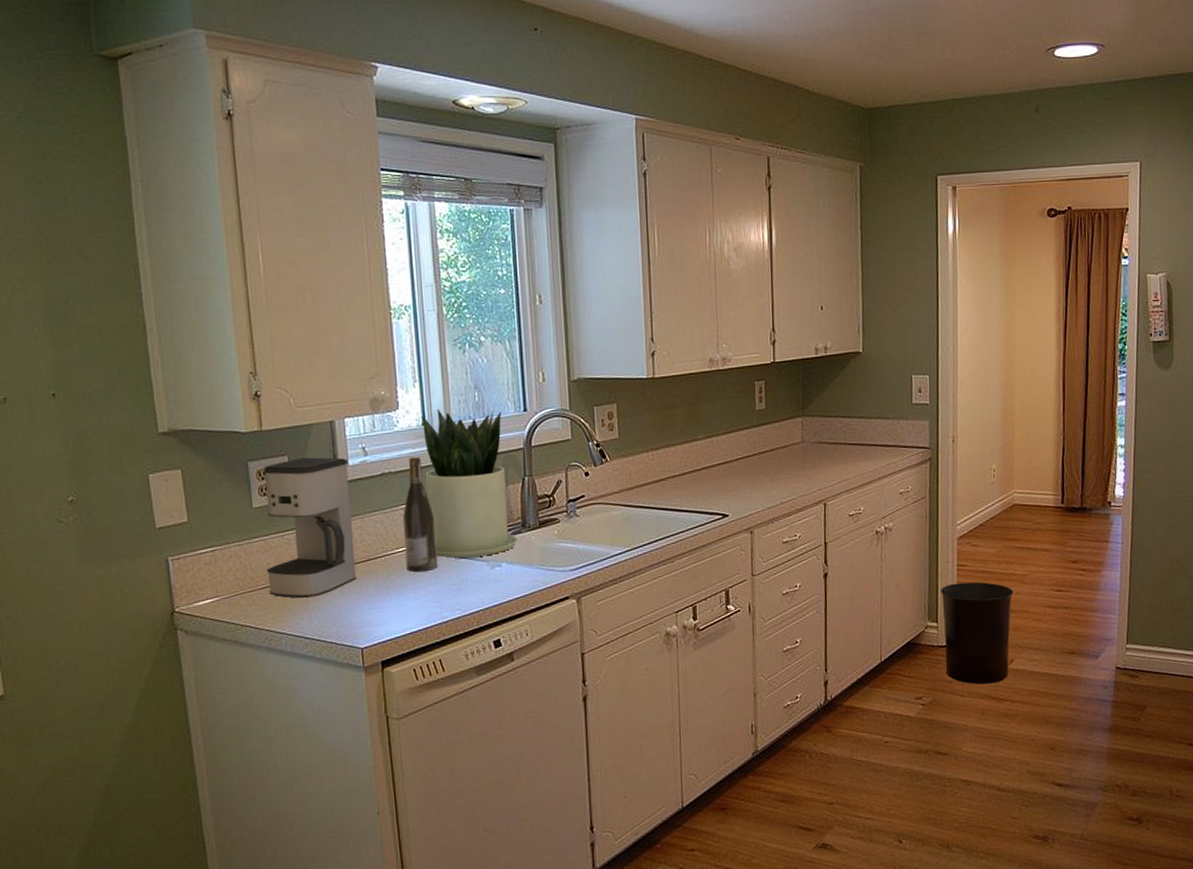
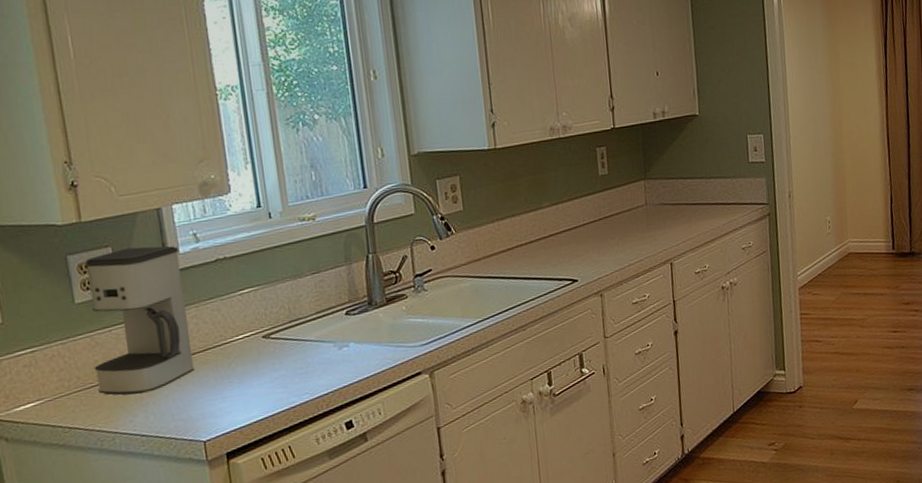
wine bottle: present [402,456,438,572] -> none [240,240,282,359]
planter: present [421,408,518,559] -> none [255,188,365,342]
waste bin: present [940,581,1014,685] -> none [785,328,854,427]

